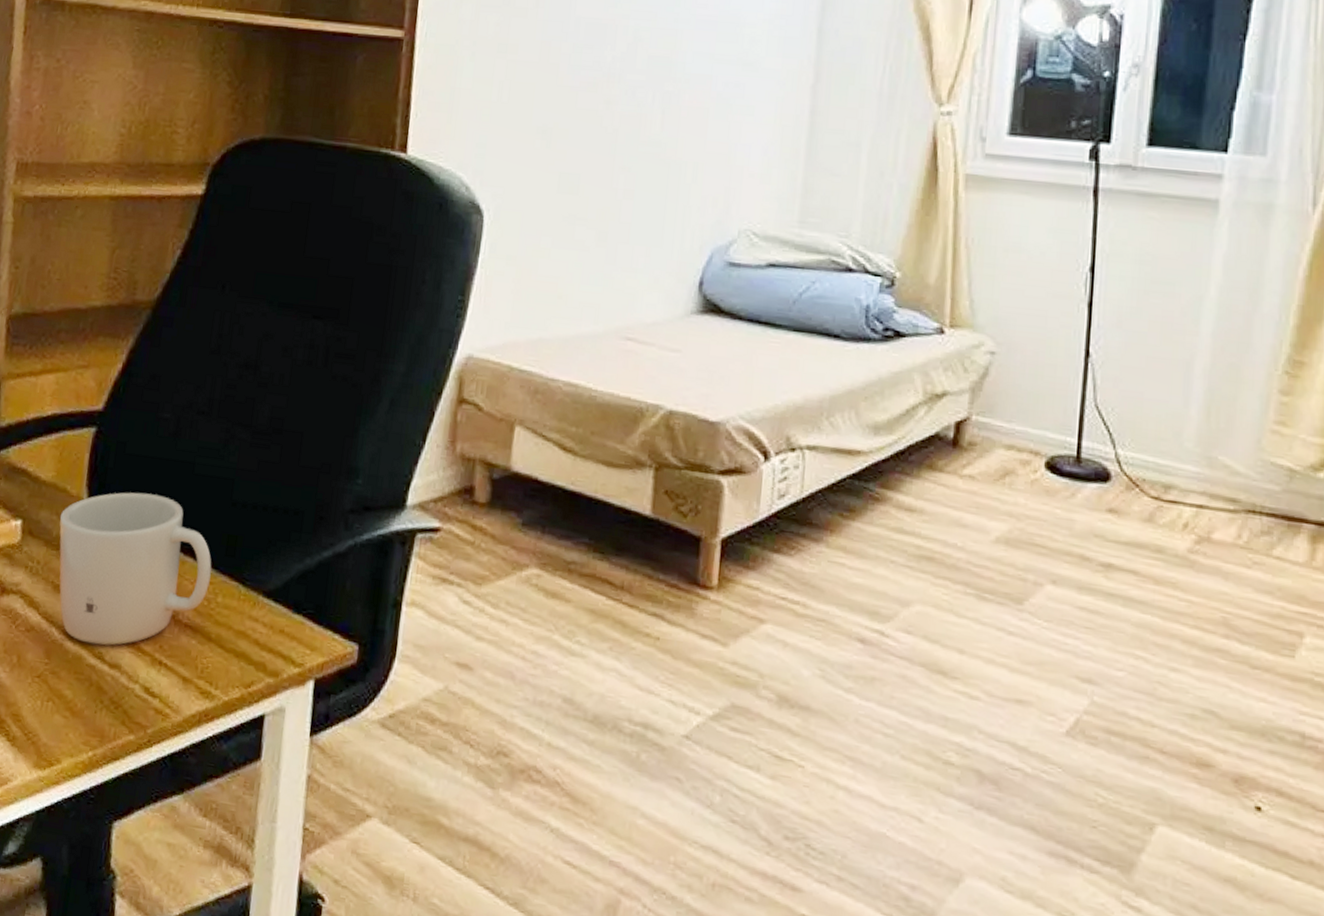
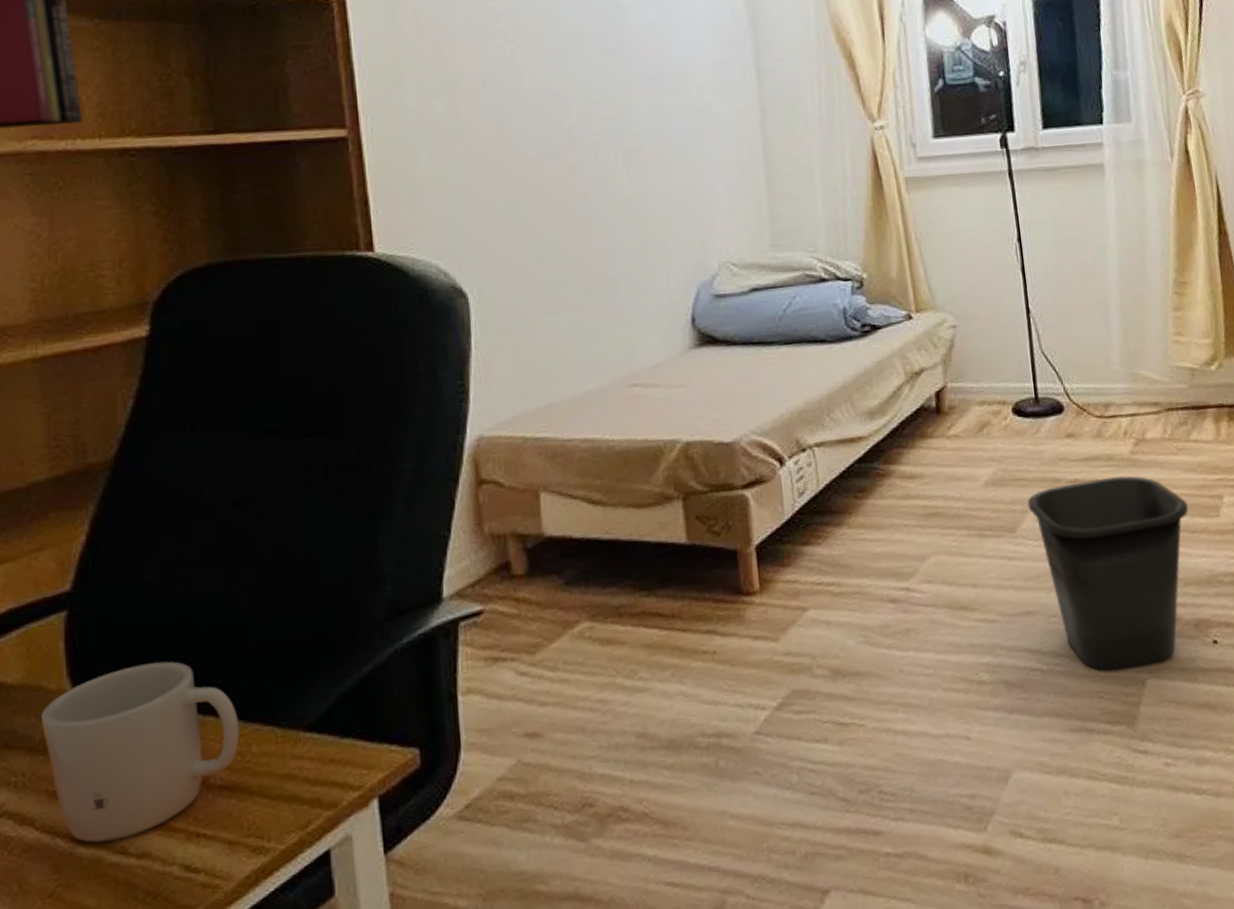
waste bin: none [1043,565,1254,809] -> present [1027,475,1189,671]

